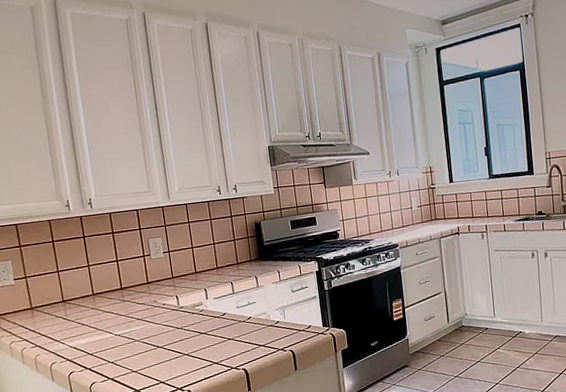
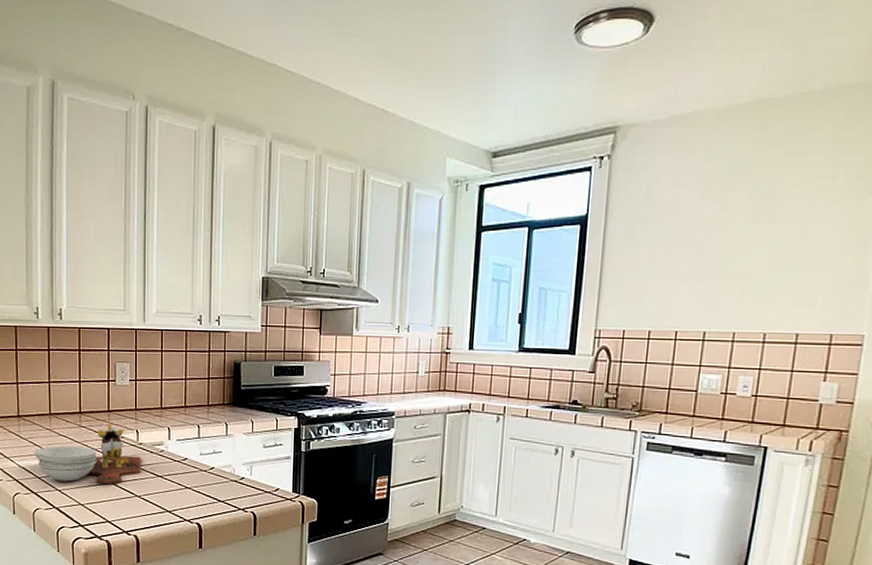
cutting board: none [82,293,186,354] -> present [33,423,141,485]

